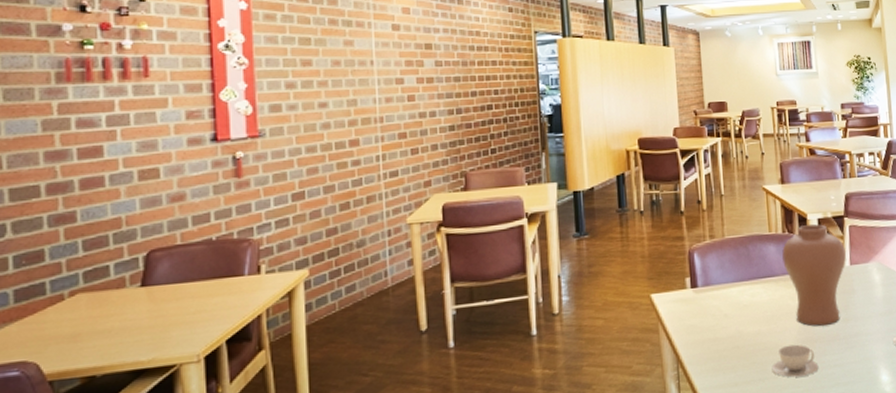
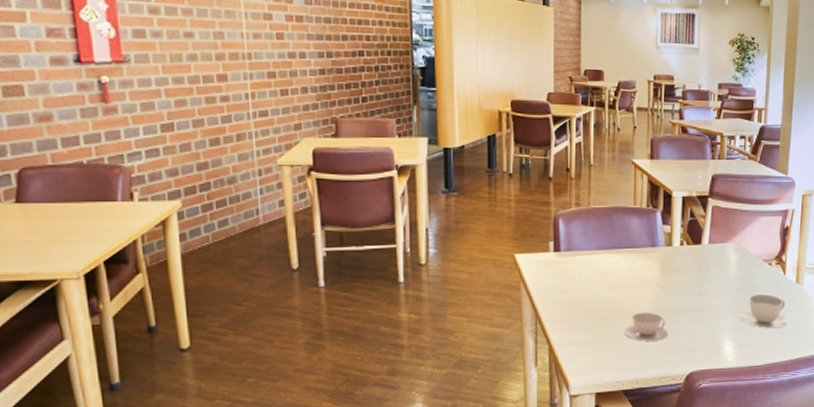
vase: present [782,223,846,326] -> none [644,201,706,297]

